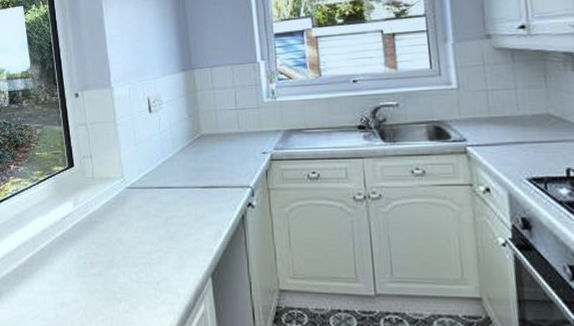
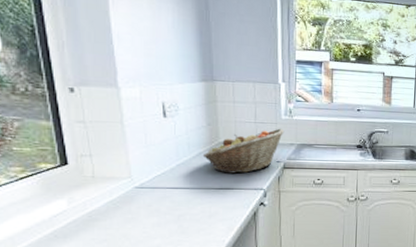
fruit basket: none [186,113,269,169] -> present [202,128,285,174]

